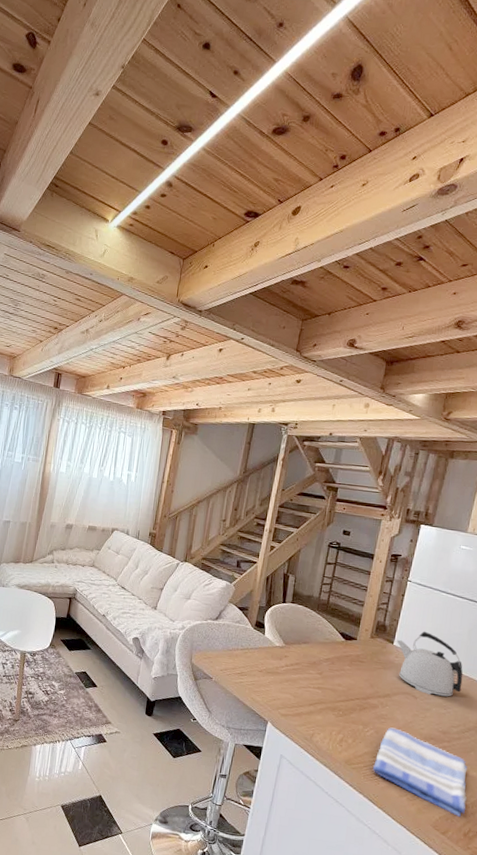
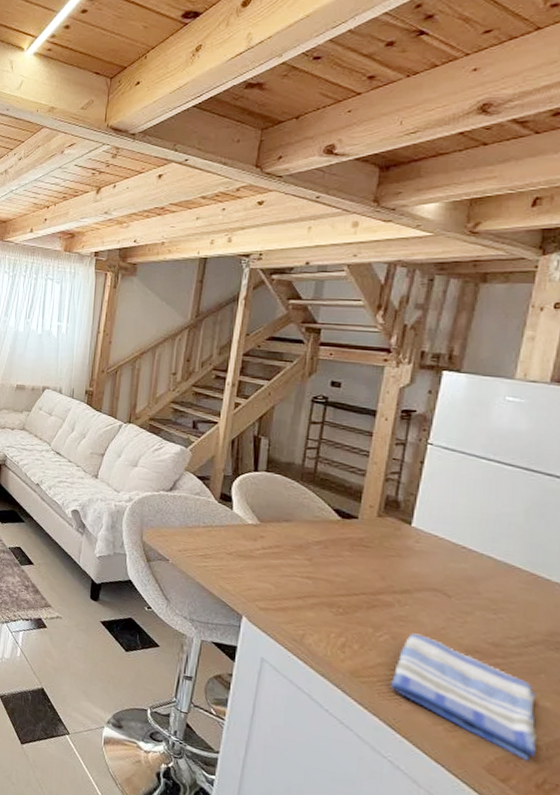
kettle: present [396,631,463,697] -> none [415,509,521,598]

